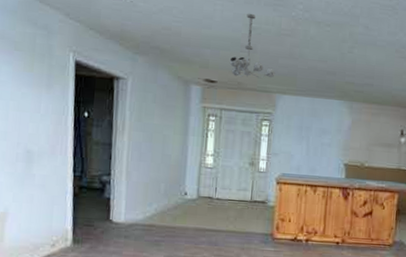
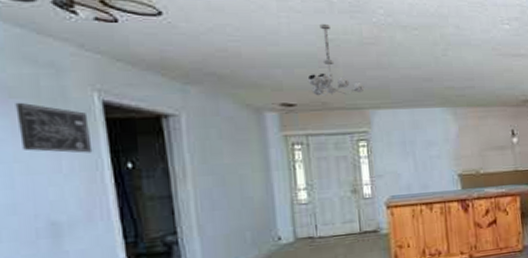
wall art: none [17,54,64,101] -> present [15,102,93,153]

